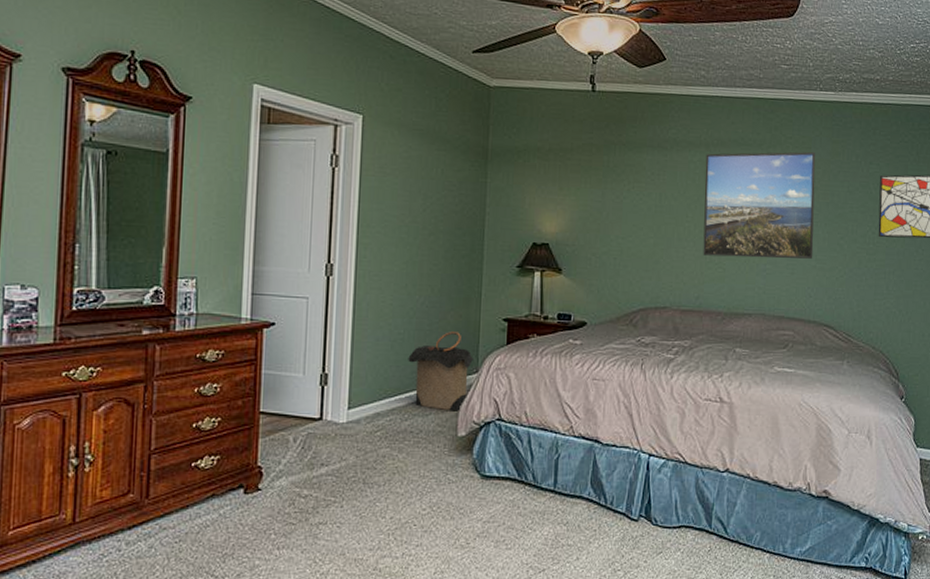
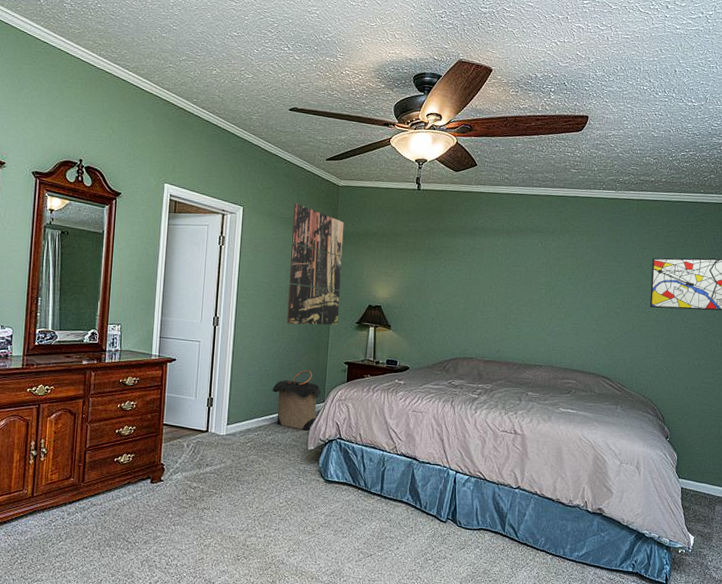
wall art: none [425,109,499,272] -> present [286,202,345,326]
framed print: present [703,151,816,259] -> none [503,238,598,324]

